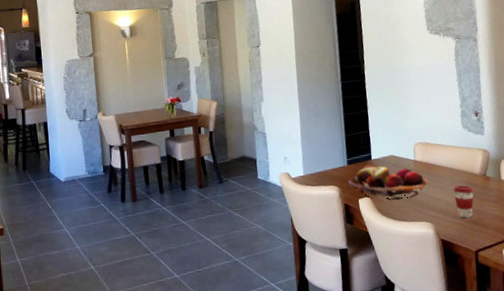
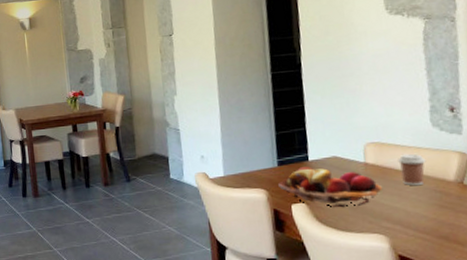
coffee cup: none [439,151,460,179] -> present [398,153,427,186]
coffee cup: present [453,185,474,219] -> none [416,194,446,233]

